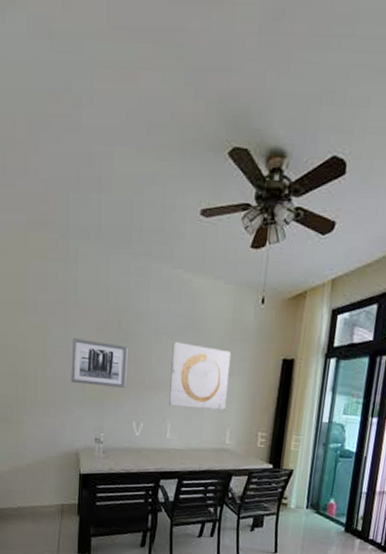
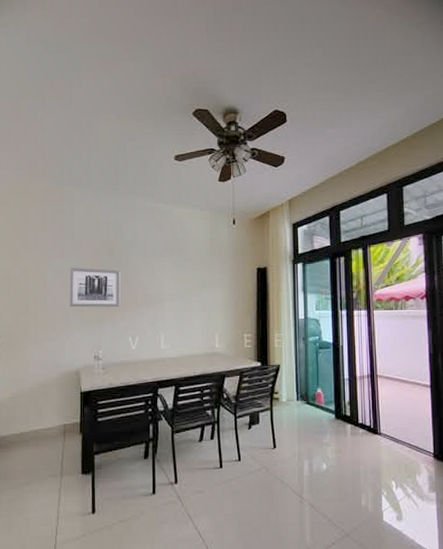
wall art: present [169,341,231,411] -> none [160,262,212,319]

